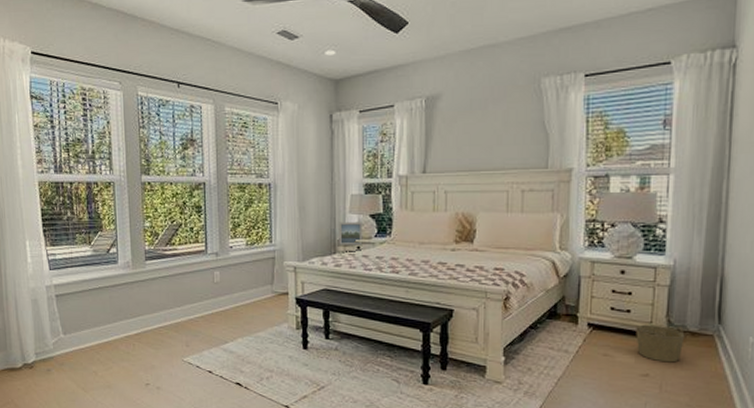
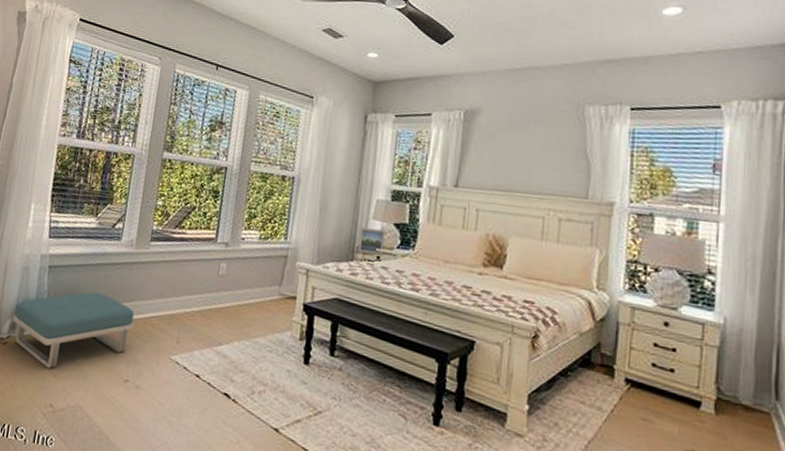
footstool: none [32,313,145,383] -> present [12,292,134,369]
basket: present [636,324,685,363] -> none [680,388,737,441]

